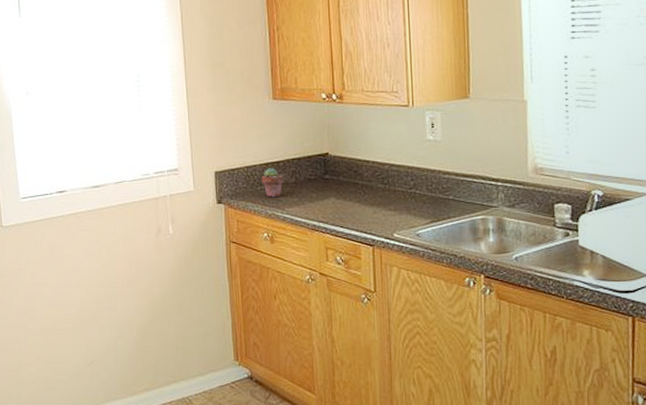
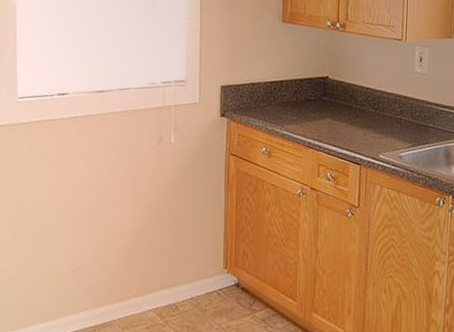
potted succulent: present [261,168,284,198] -> none [265,86,286,115]

